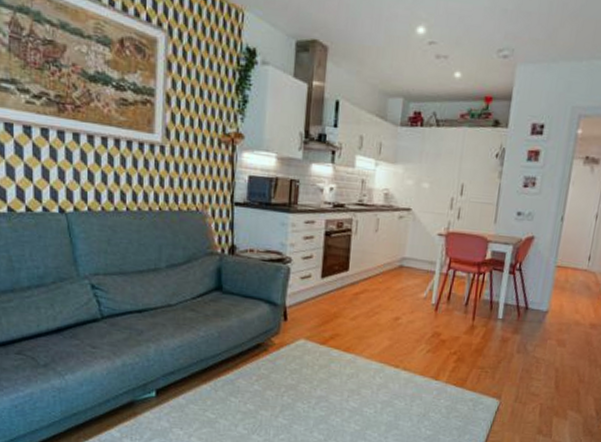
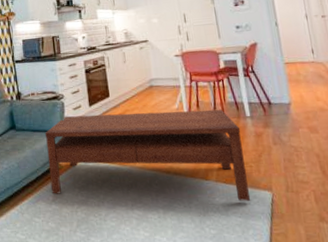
coffee table: none [256,284,488,406] -> present [44,109,250,201]

